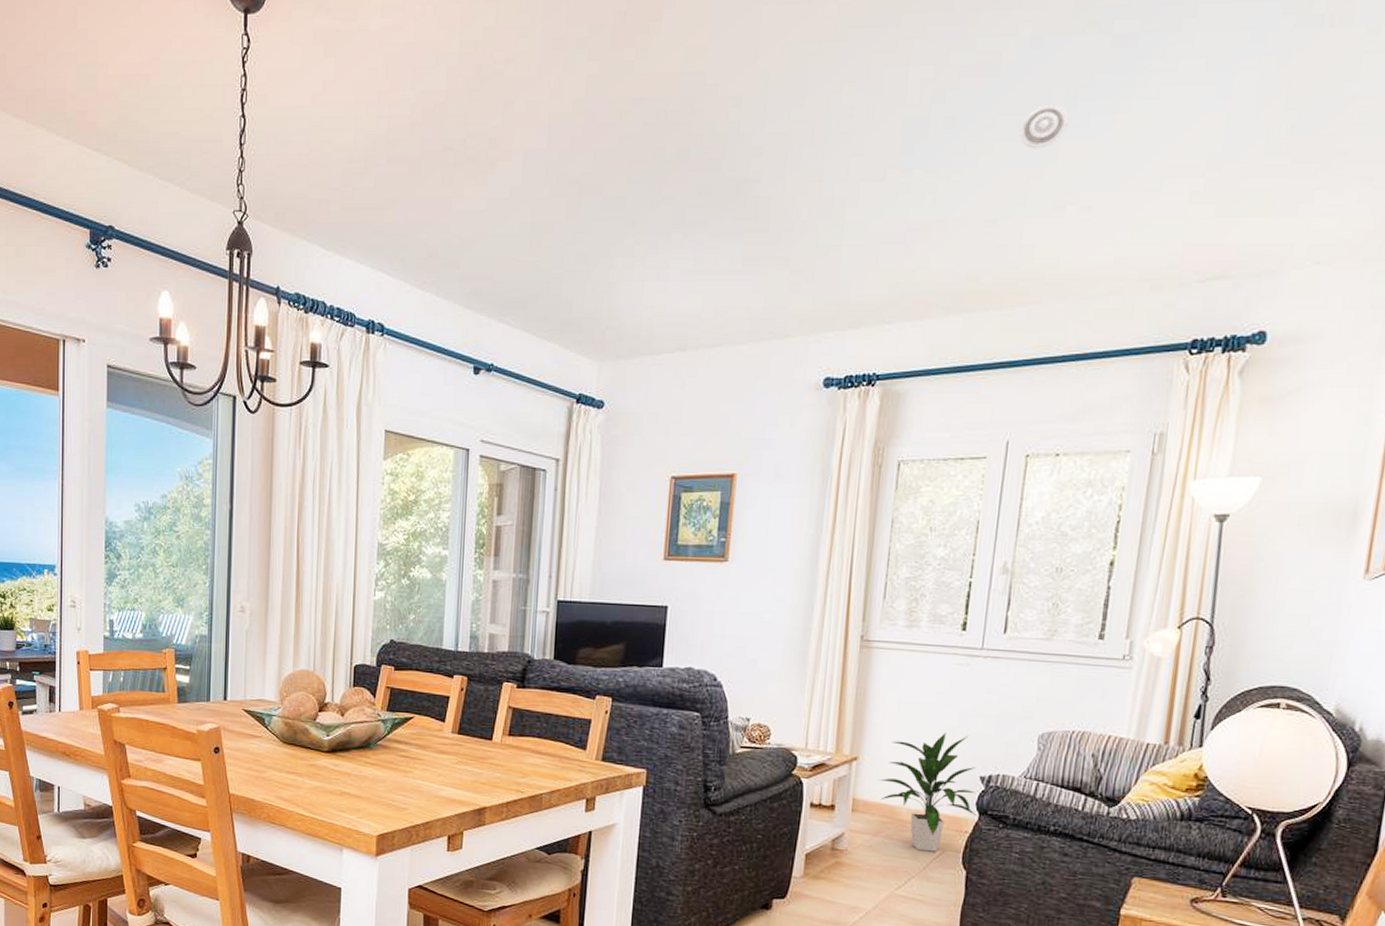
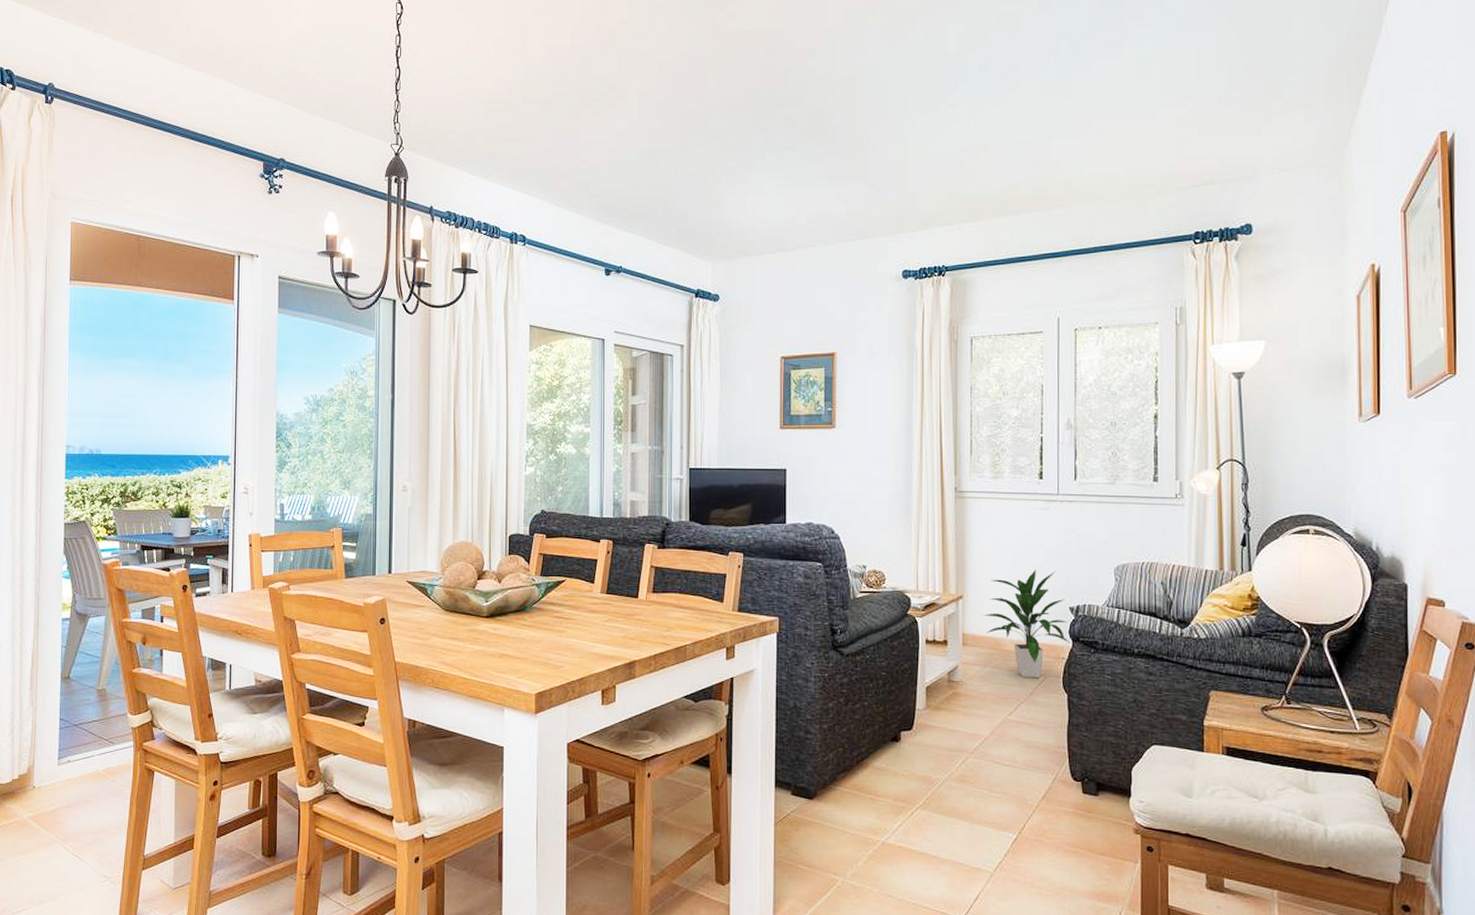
smoke detector: present [1019,105,1069,149] -> none [1038,52,1076,86]

